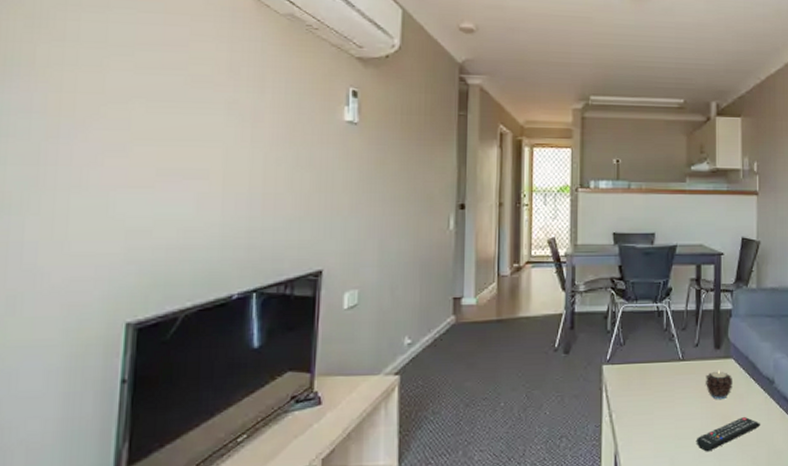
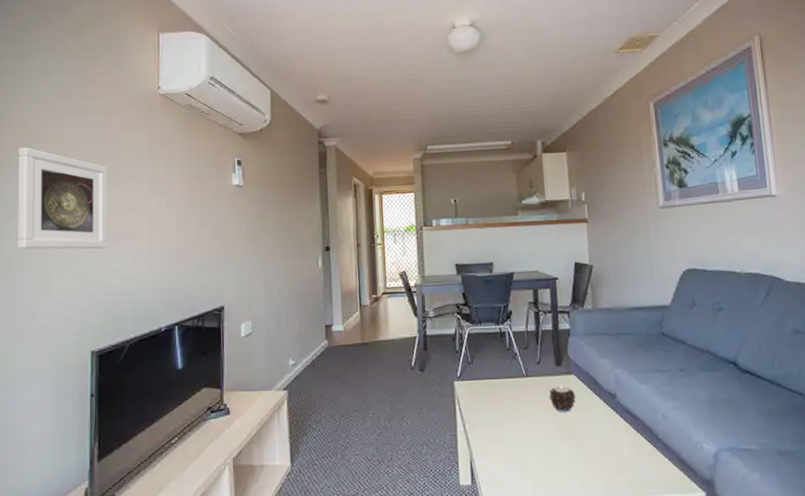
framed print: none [17,43,167,189] -> present [17,147,108,249]
remote control: present [696,416,760,452] -> none [544,428,605,461]

